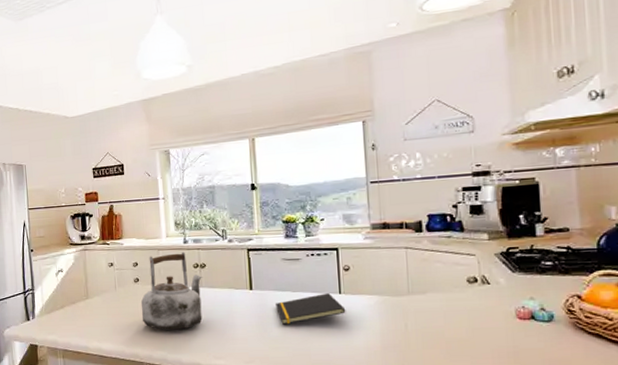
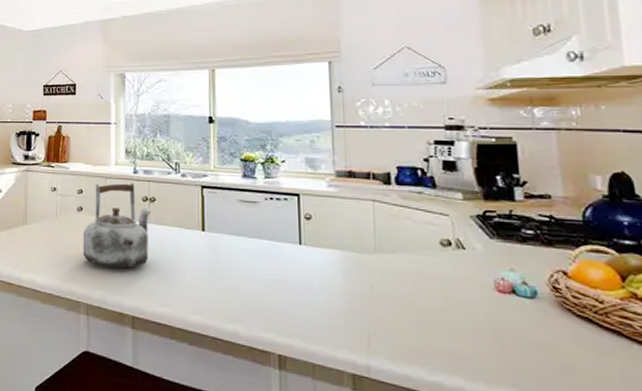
notepad: present [275,293,346,325] -> none [228,243,306,274]

